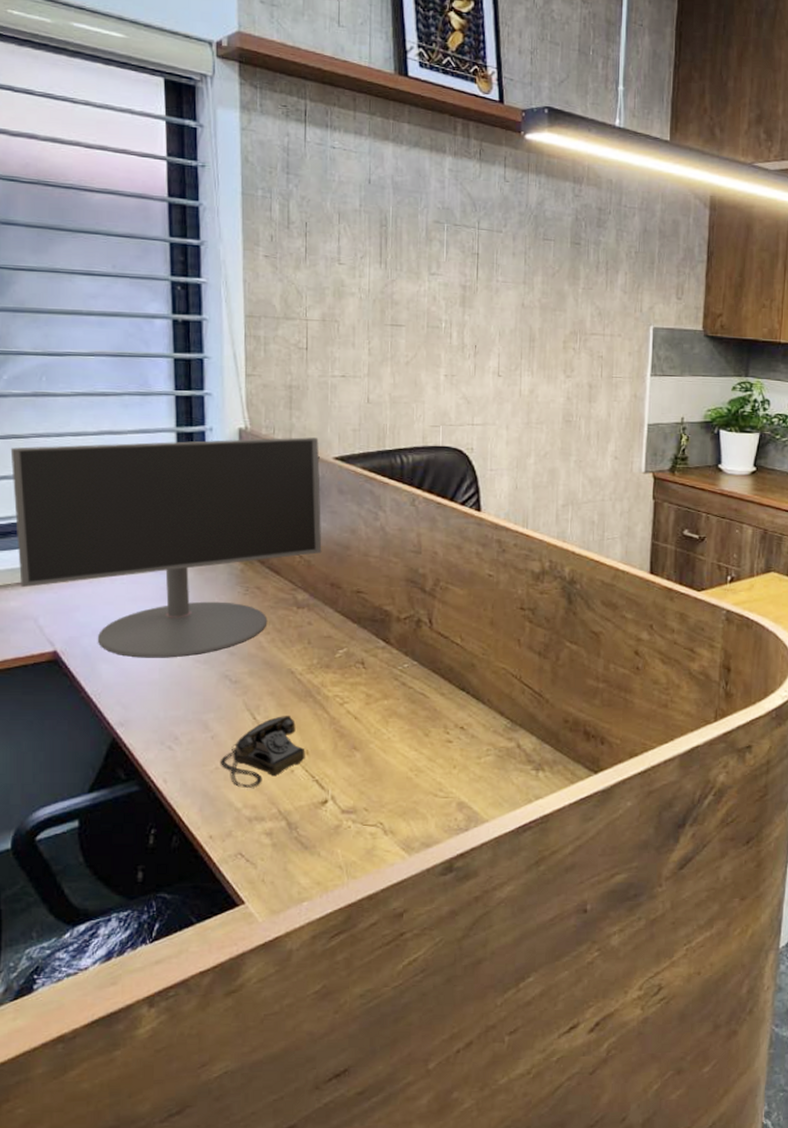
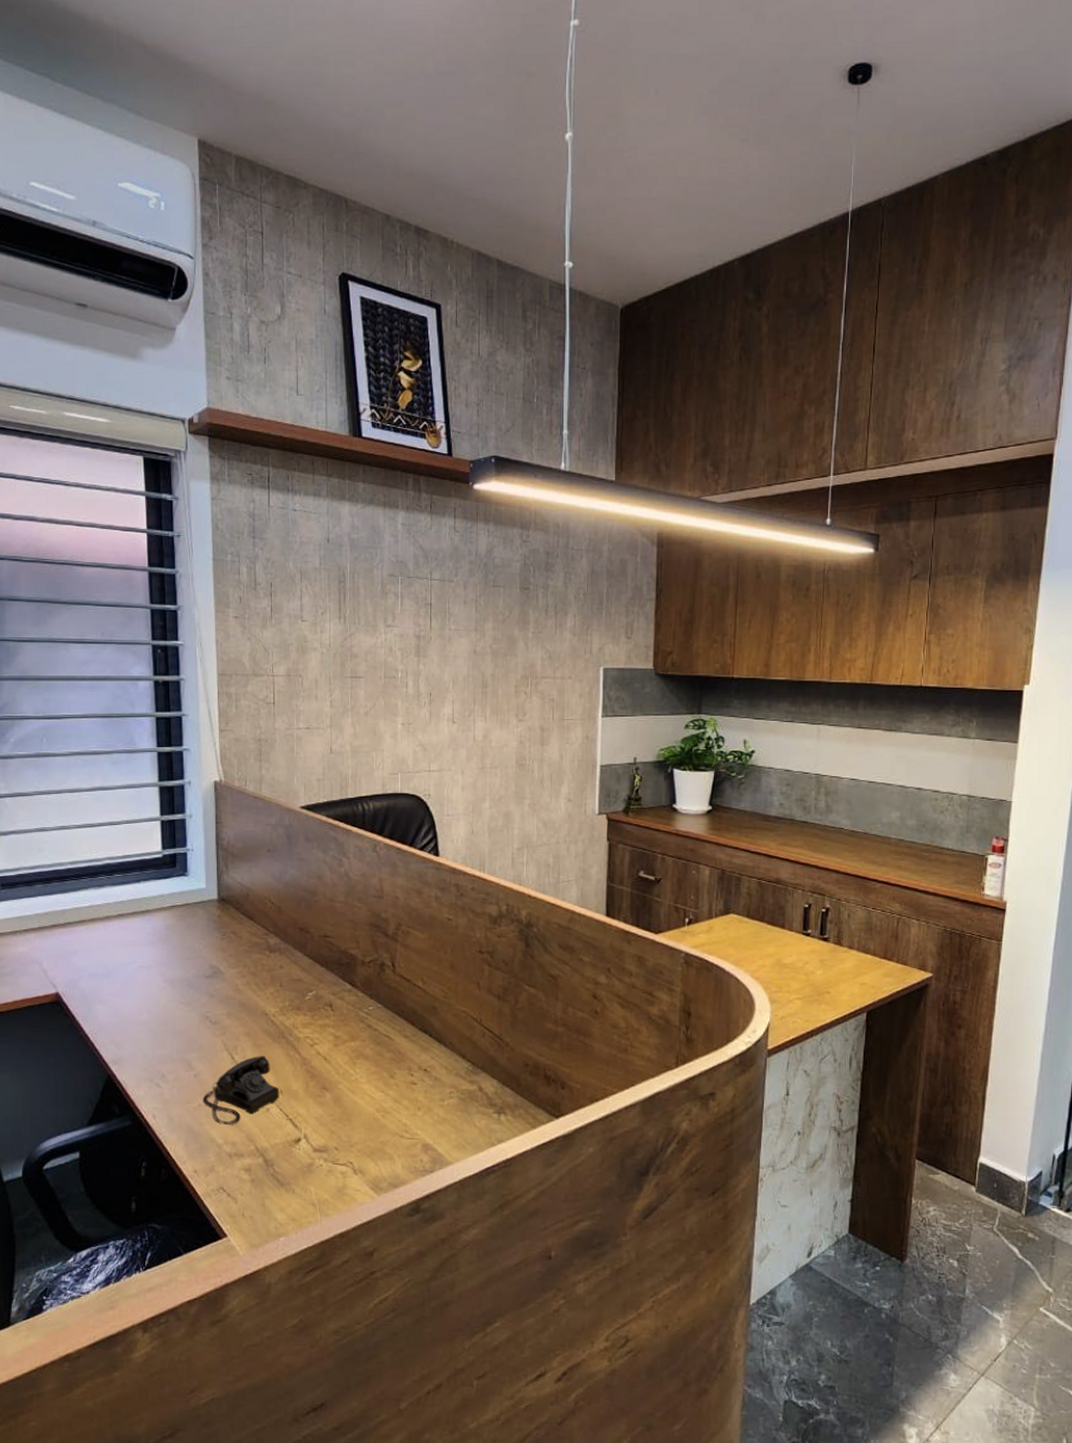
computer monitor: present [10,437,322,658] -> none [17,788,291,1000]

